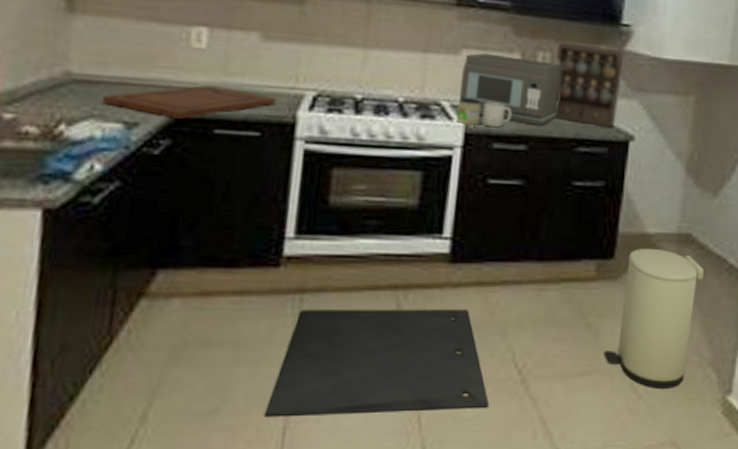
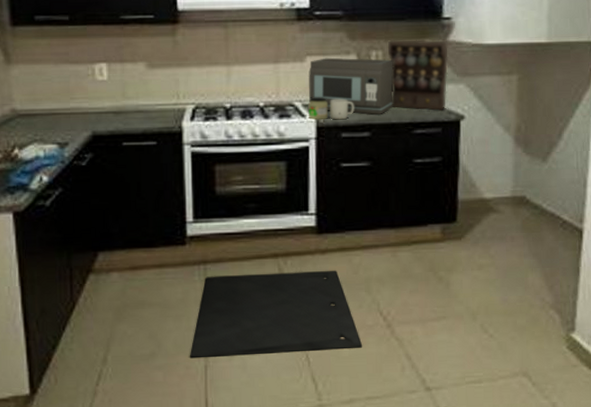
cutting board: present [102,84,277,119] -> none [41,108,165,137]
pedal bin: present [604,248,704,389] -> none [455,211,540,329]

